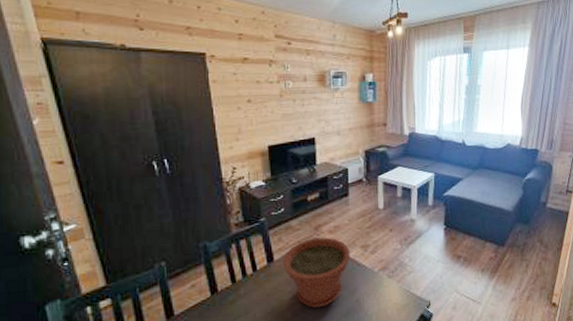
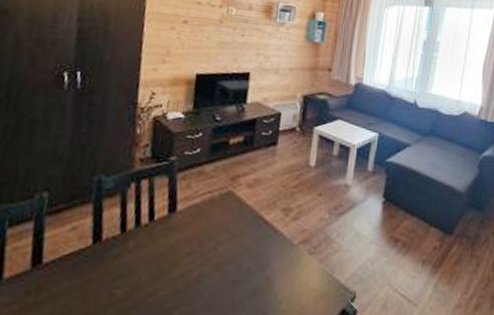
plant pot: present [283,237,351,308] -> none [186,190,269,281]

